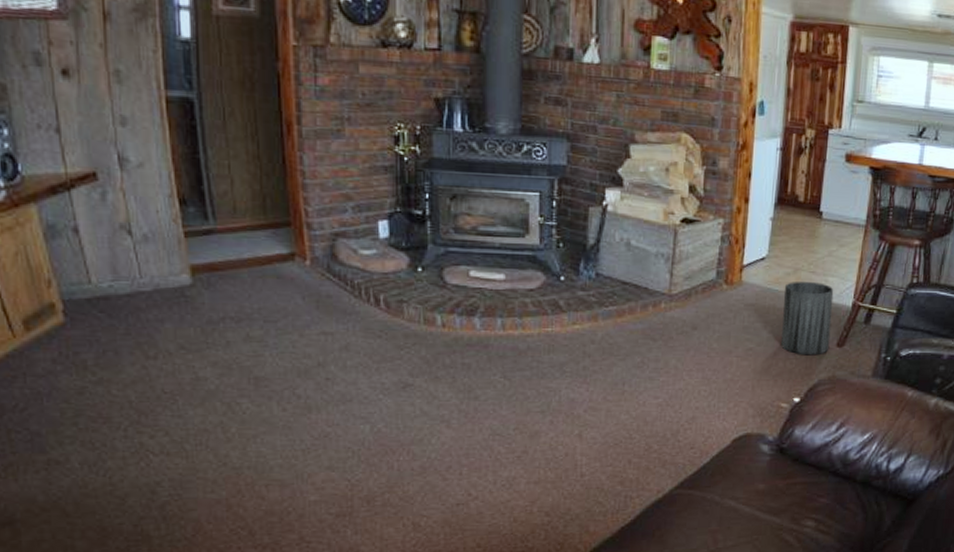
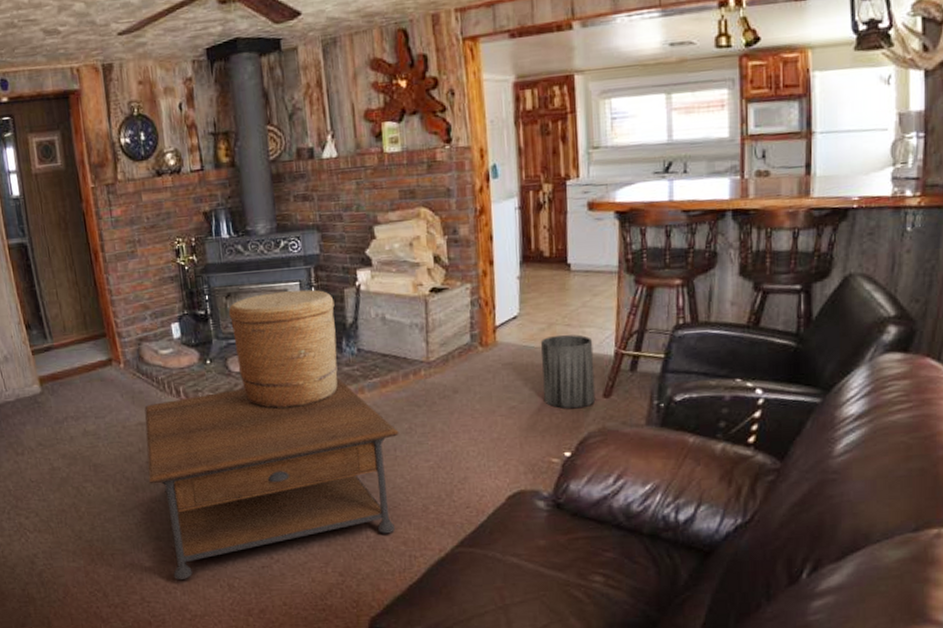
coffee table: none [327,301,630,517] -> present [144,377,399,580]
woven basket: none [451,200,577,331] -> present [228,289,338,409]

